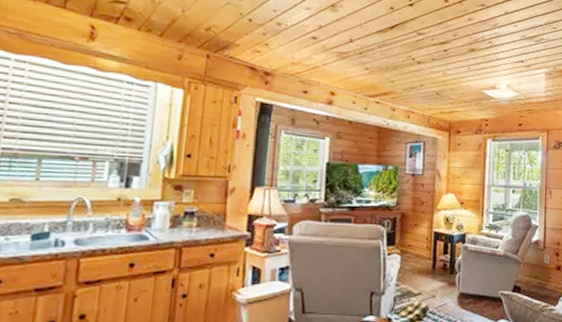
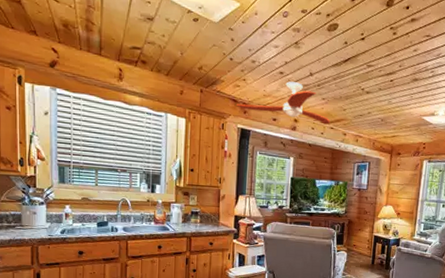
ceiling fan: none [255,48,376,98] -> present [237,81,331,125]

